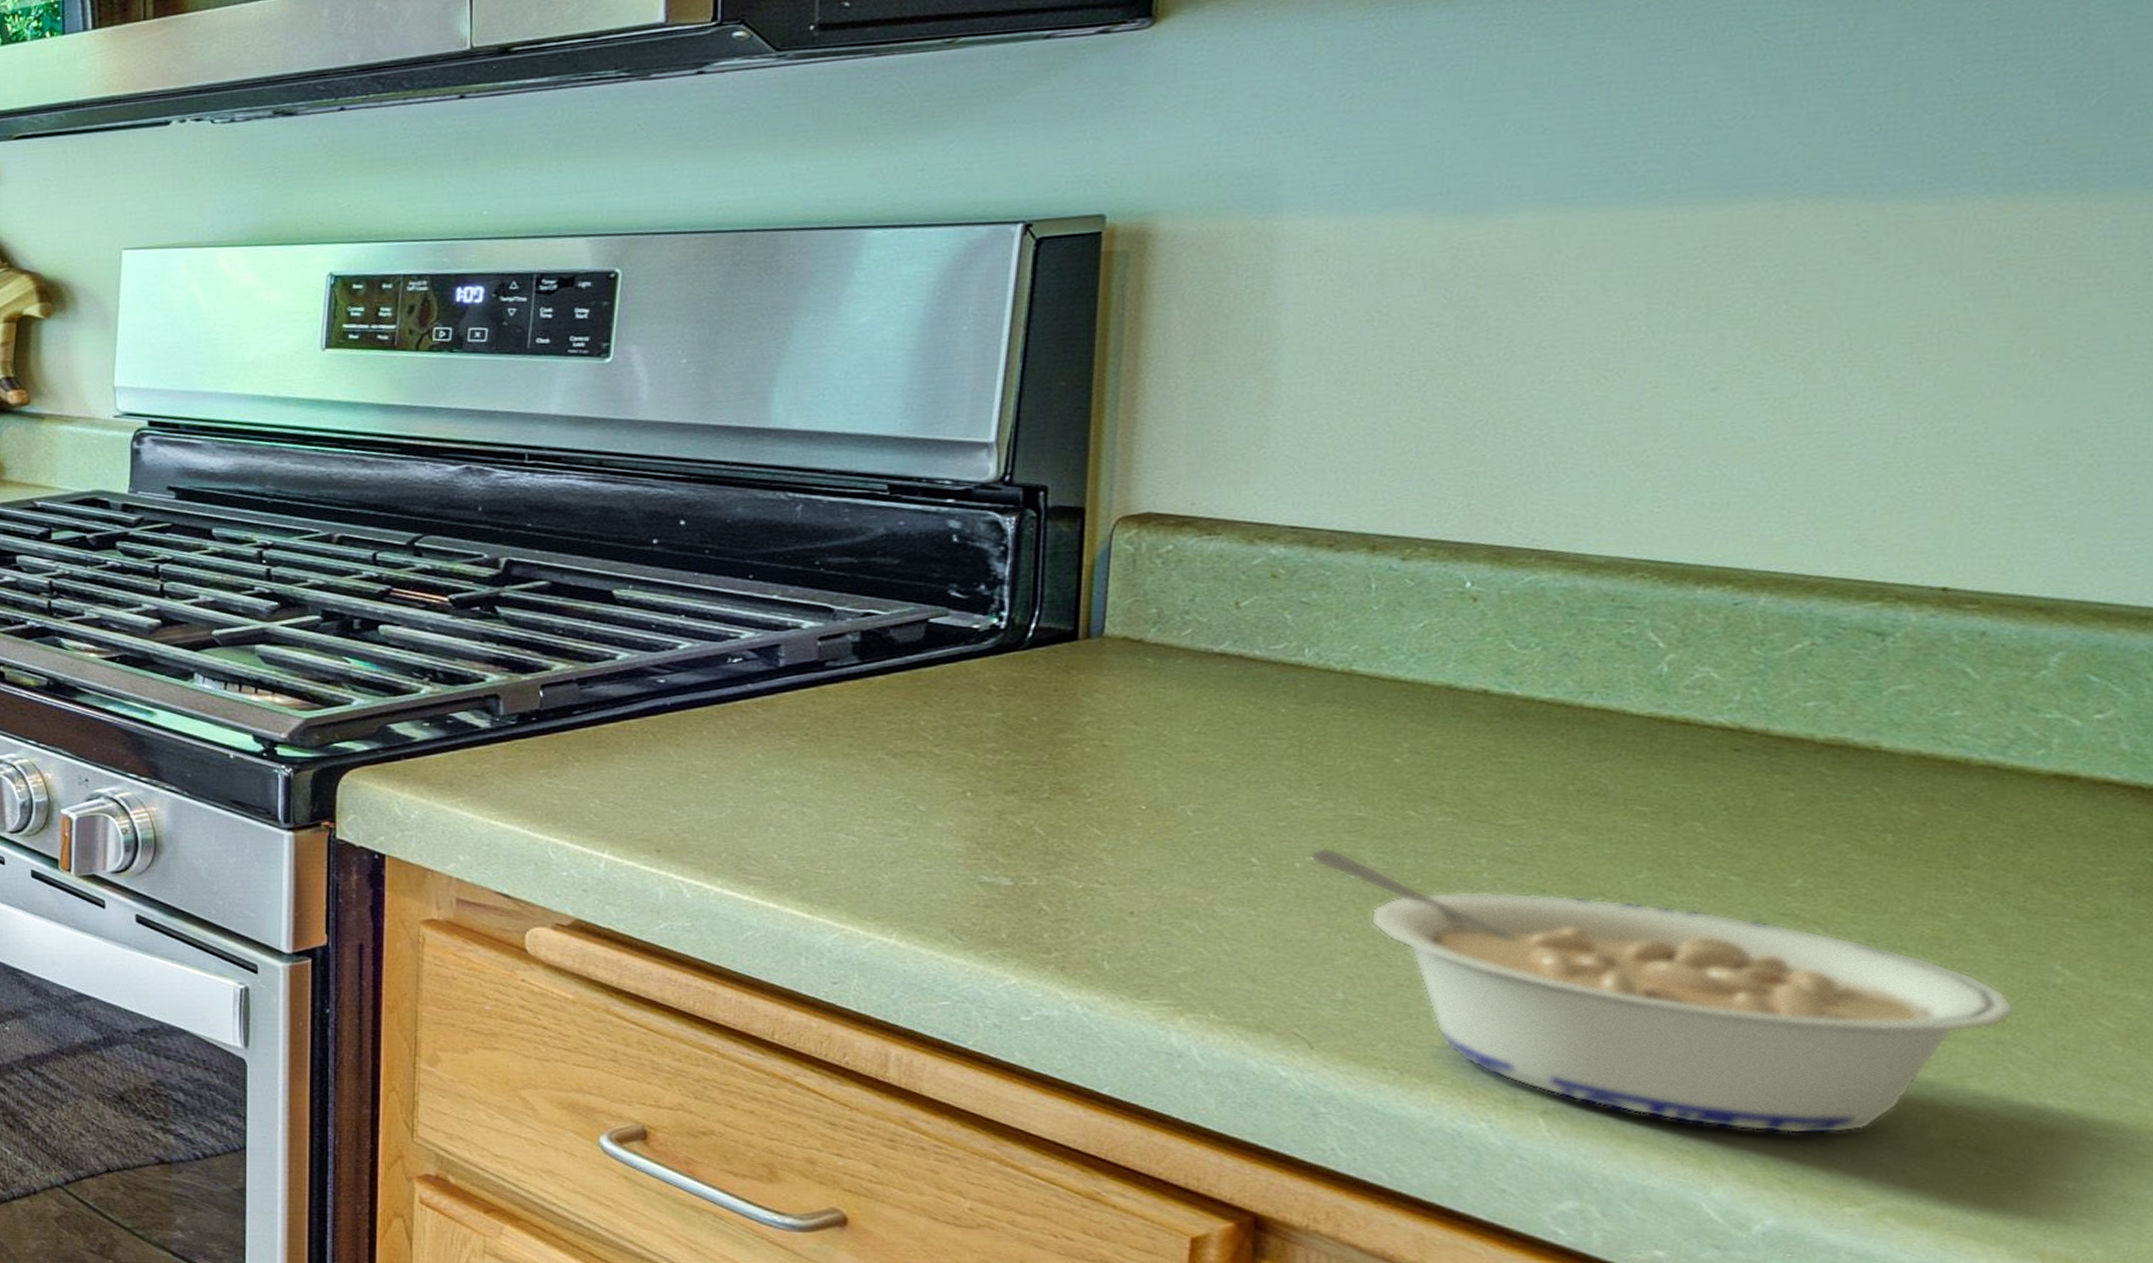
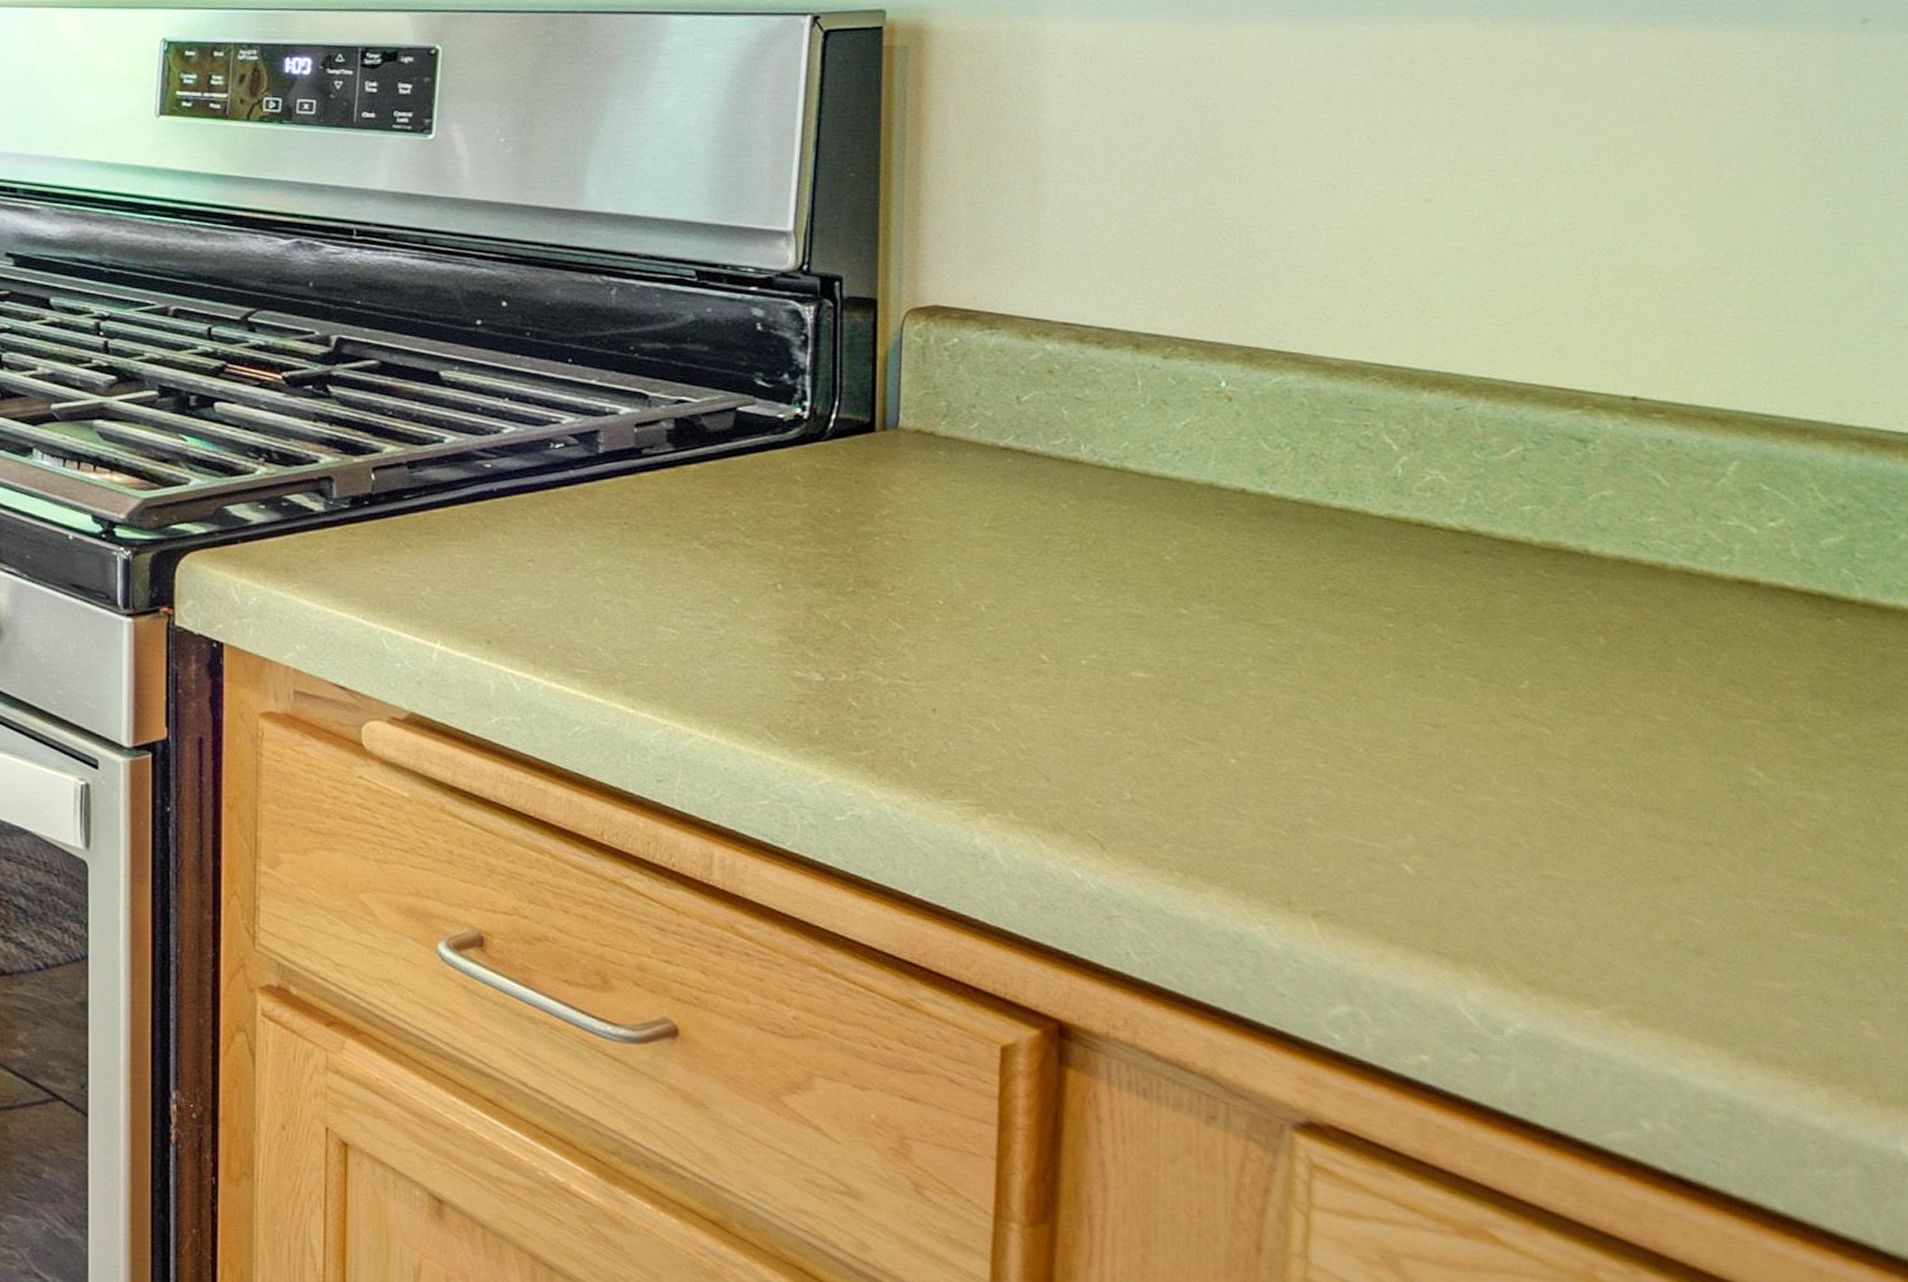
legume: present [1308,847,2015,1134] -> none [1093,645,1719,936]

